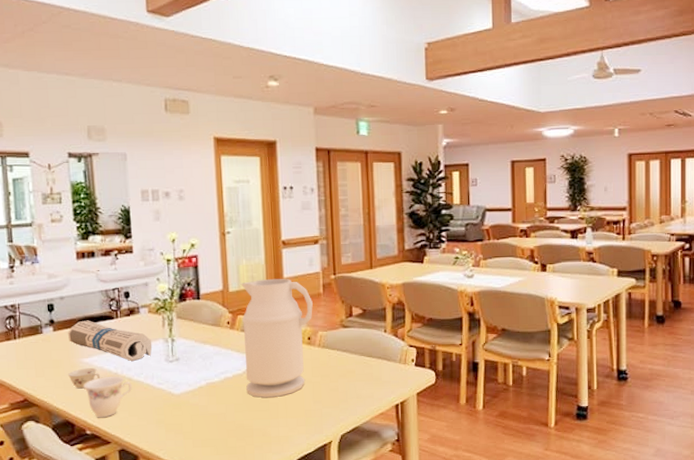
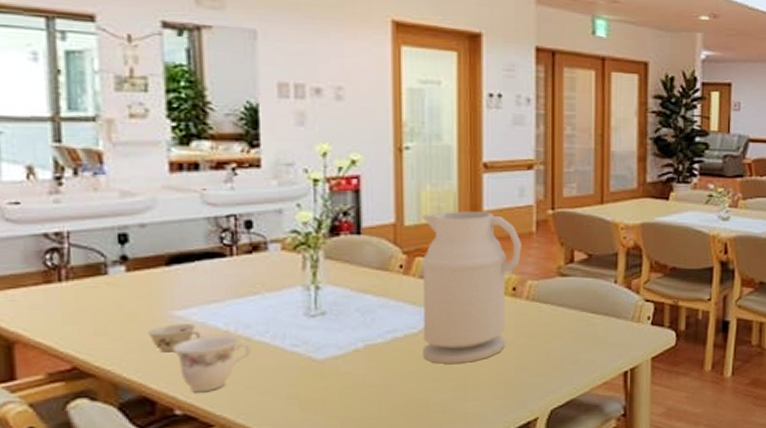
newspaper: present [67,320,153,361] -> none [149,257,286,315]

